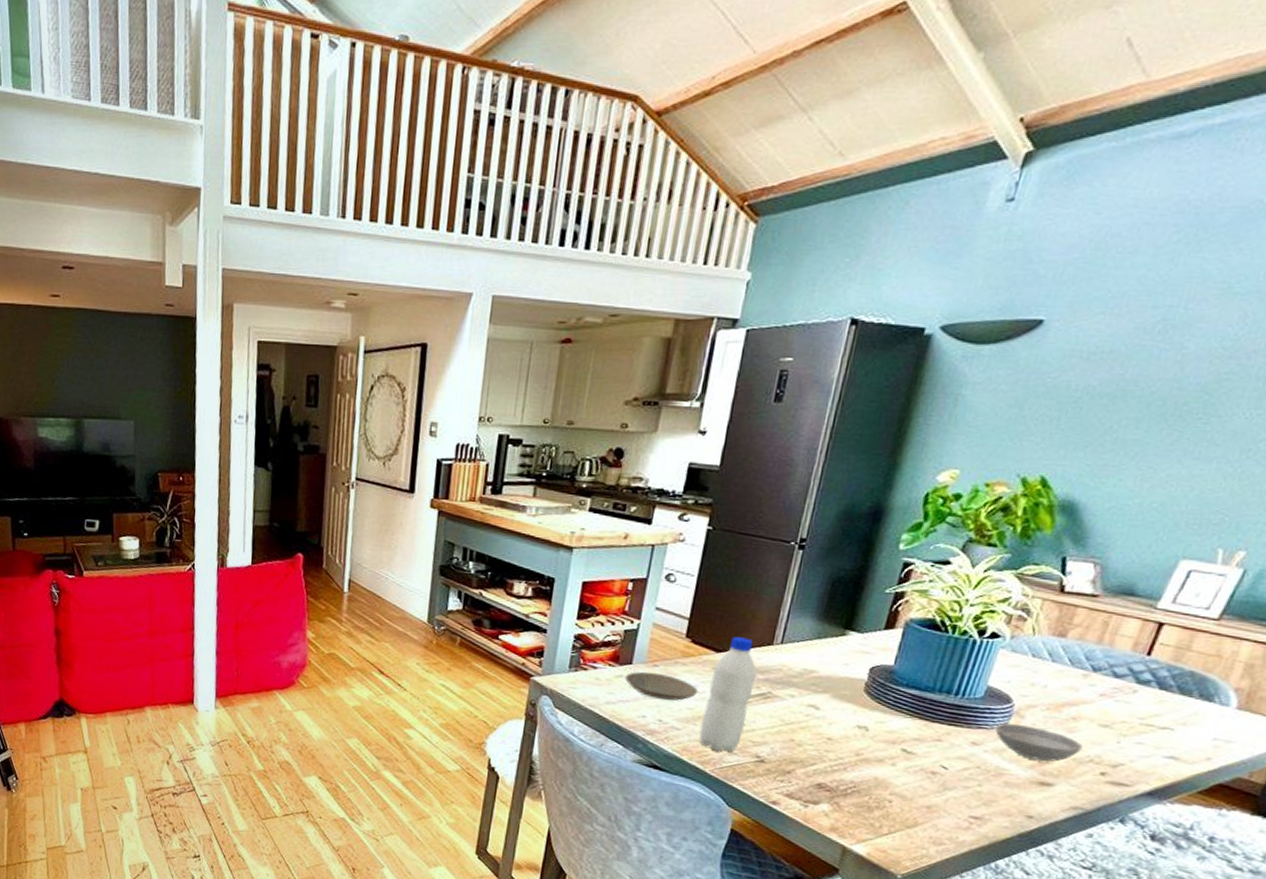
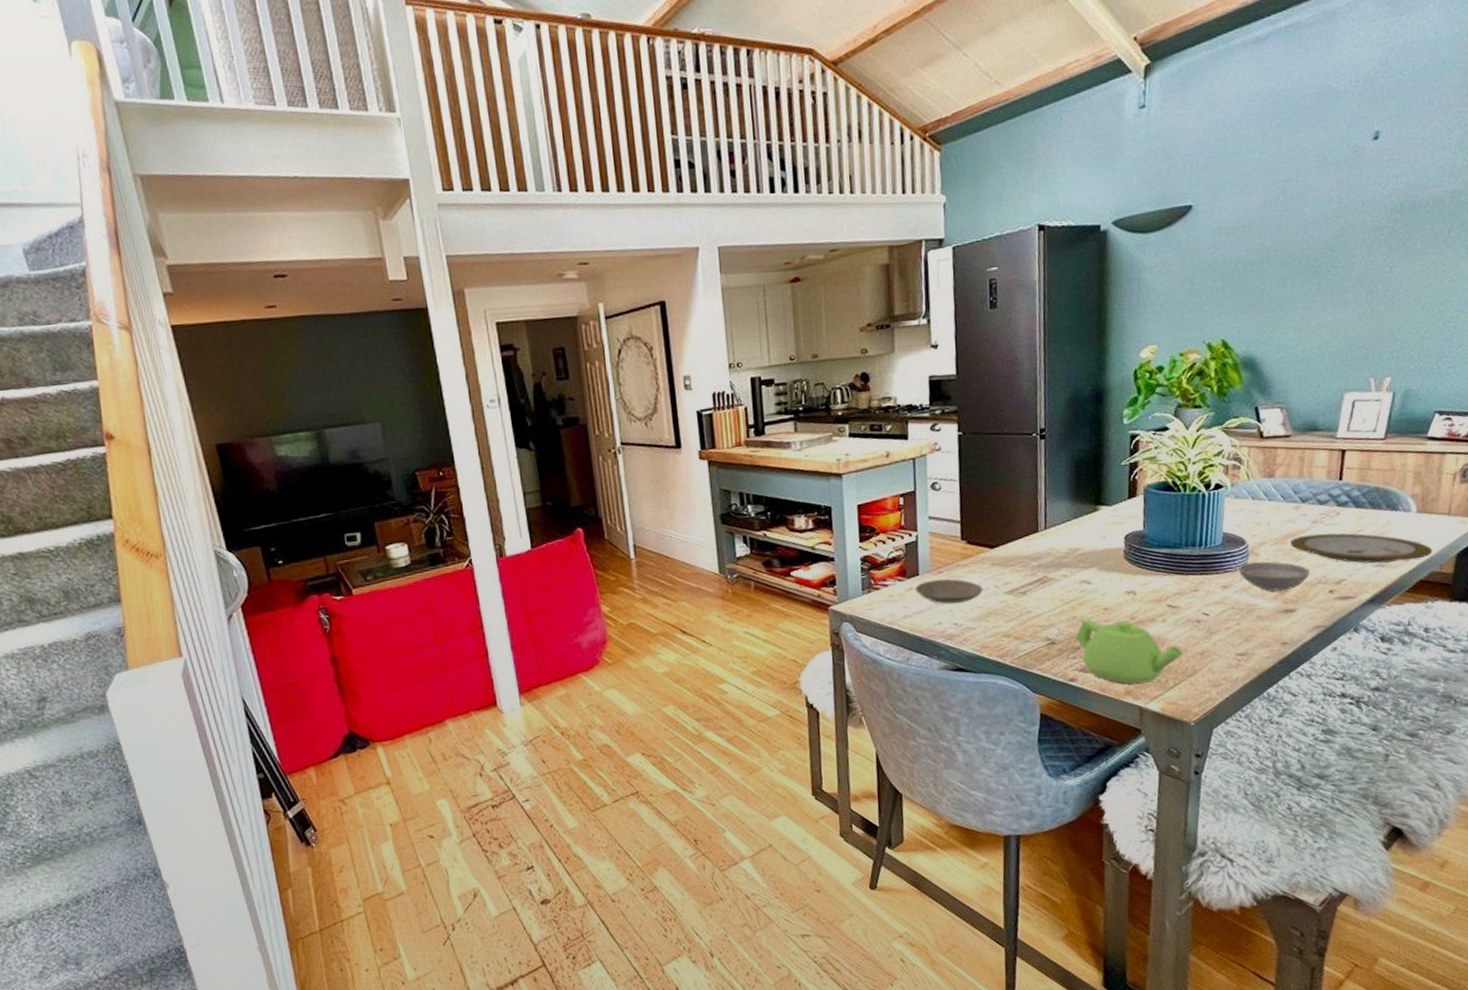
water bottle: present [699,637,757,753] -> none [992,530,1031,643]
teapot: none [788,745,907,824] -> present [1075,619,1182,684]
plate: none [1066,707,1245,760] -> present [1290,533,1433,564]

